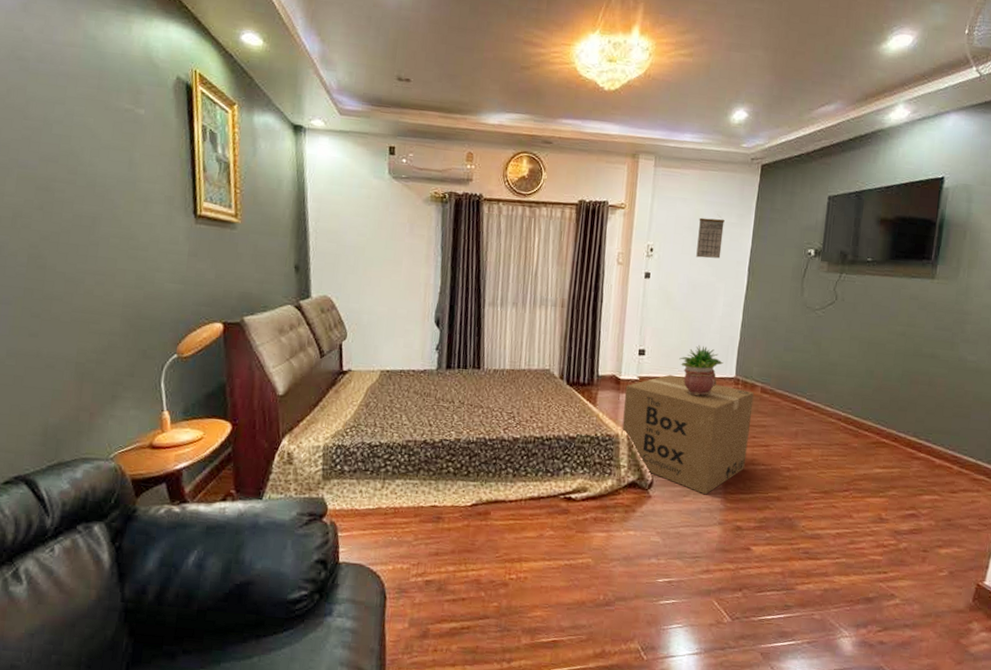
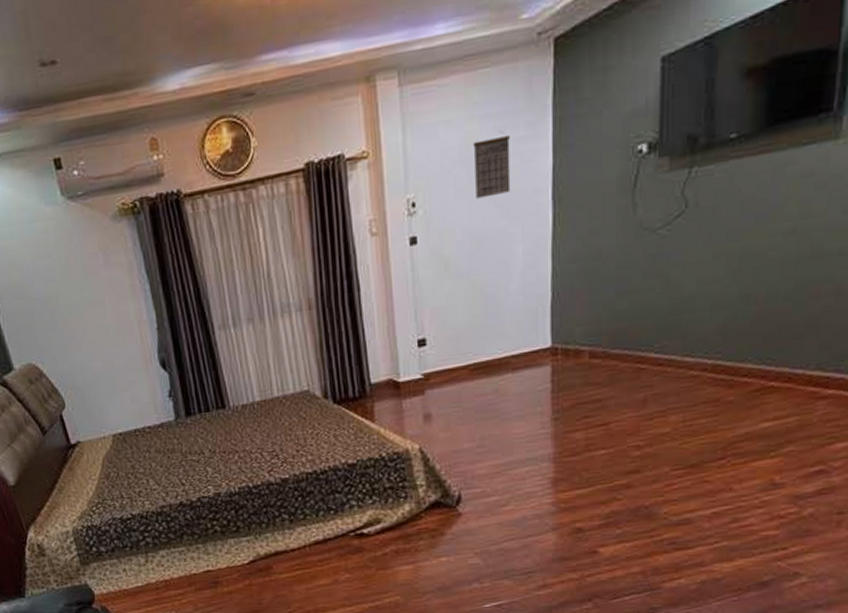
cardboard box: present [622,374,754,495] -> none [407,360,580,500]
potted plant: present [679,344,724,397] -> none [472,315,533,383]

